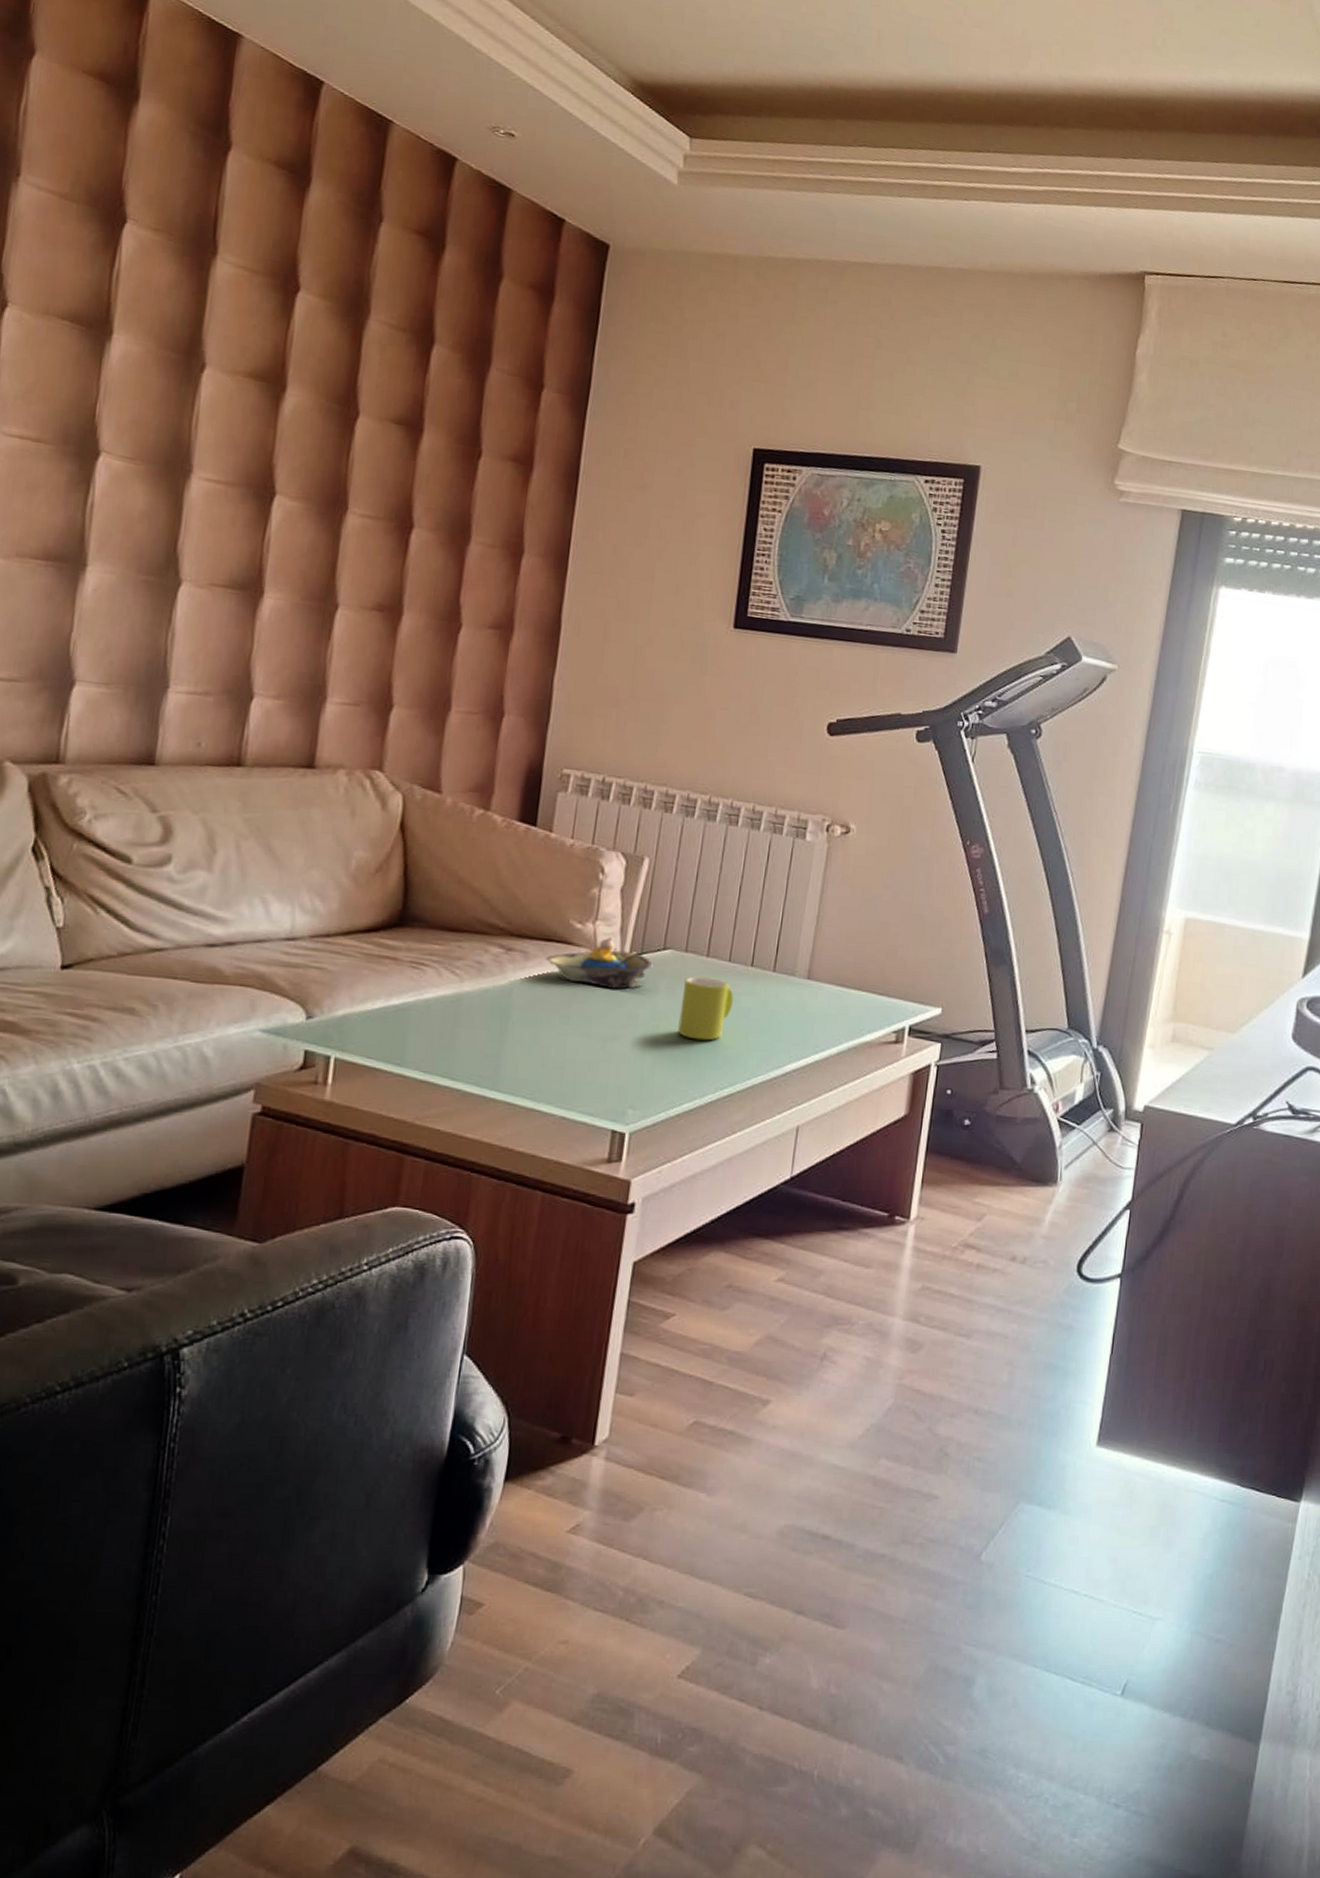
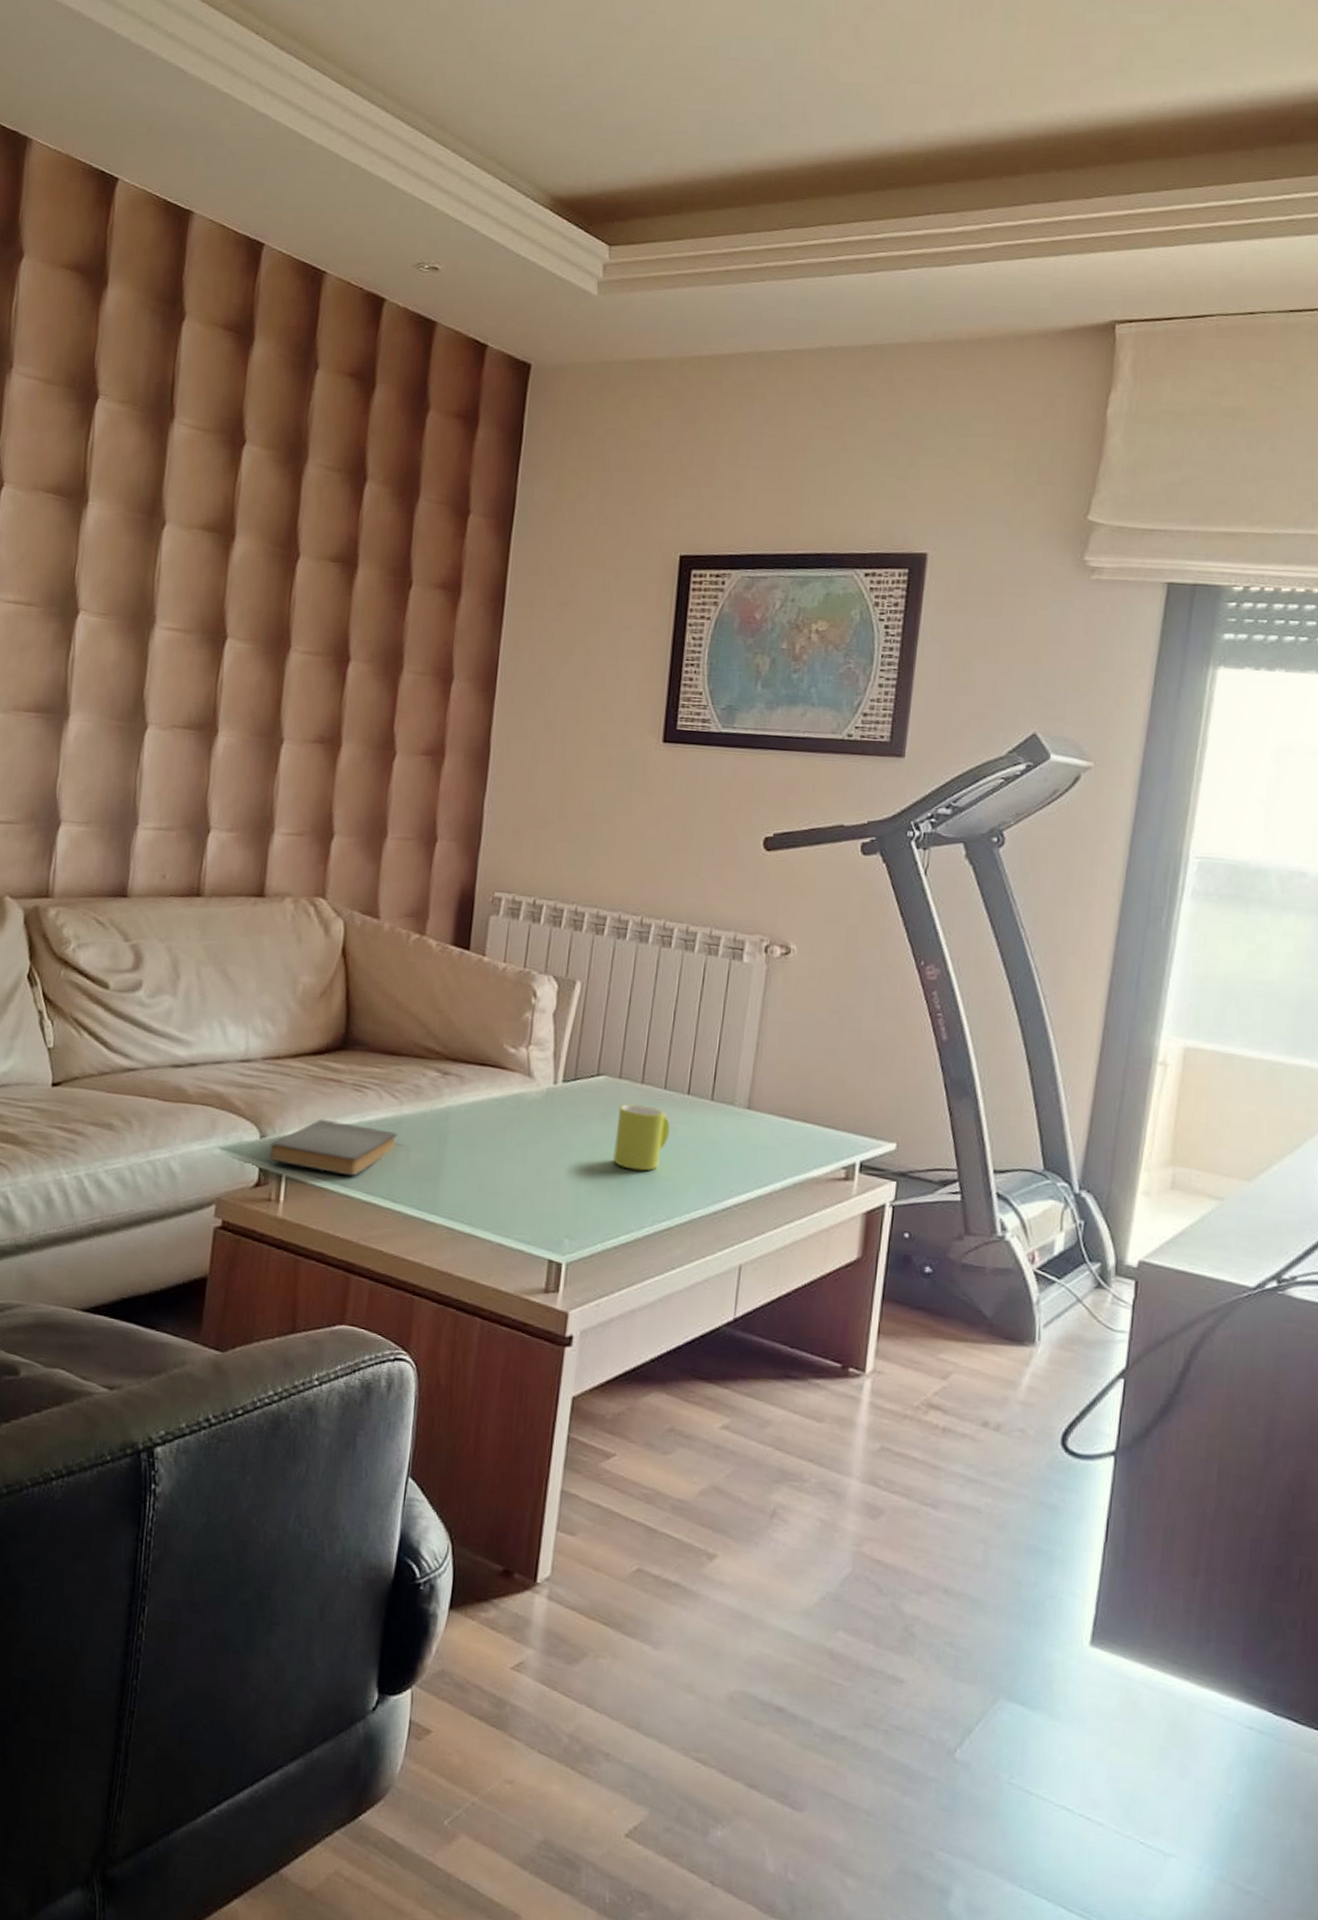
book: none [316,998,457,1056] -> present [269,1119,397,1176]
decorative bowl: present [545,937,653,990] -> none [480,1062,587,1116]

